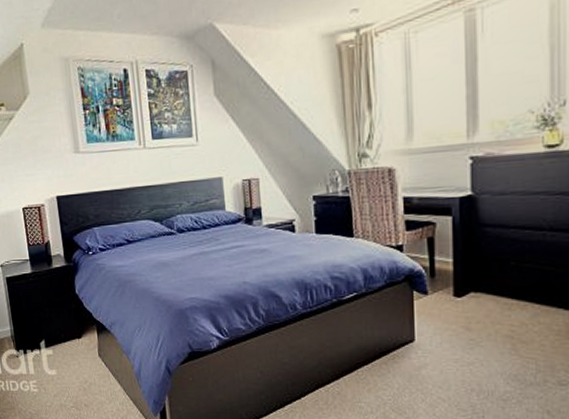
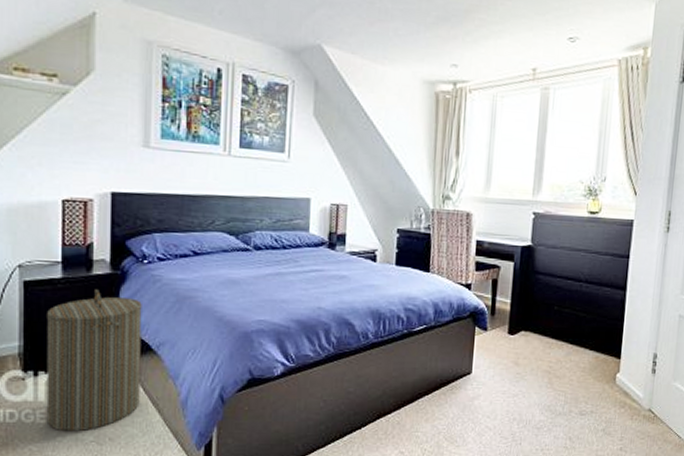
laundry hamper: none [25,280,103,399] -> present [46,289,142,432]

